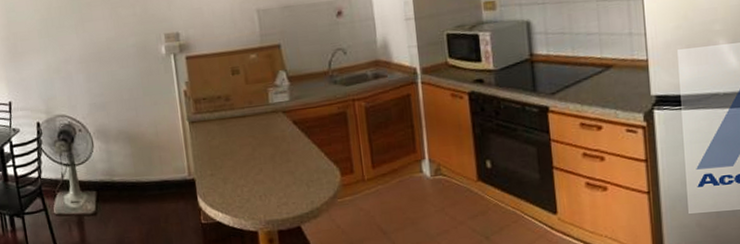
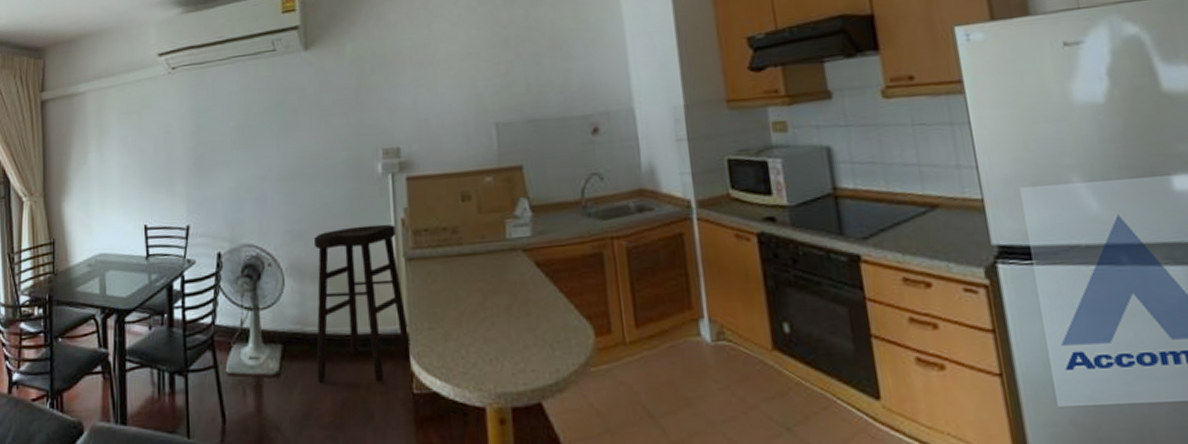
stool: none [113,95,197,219] -> present [313,223,411,383]

